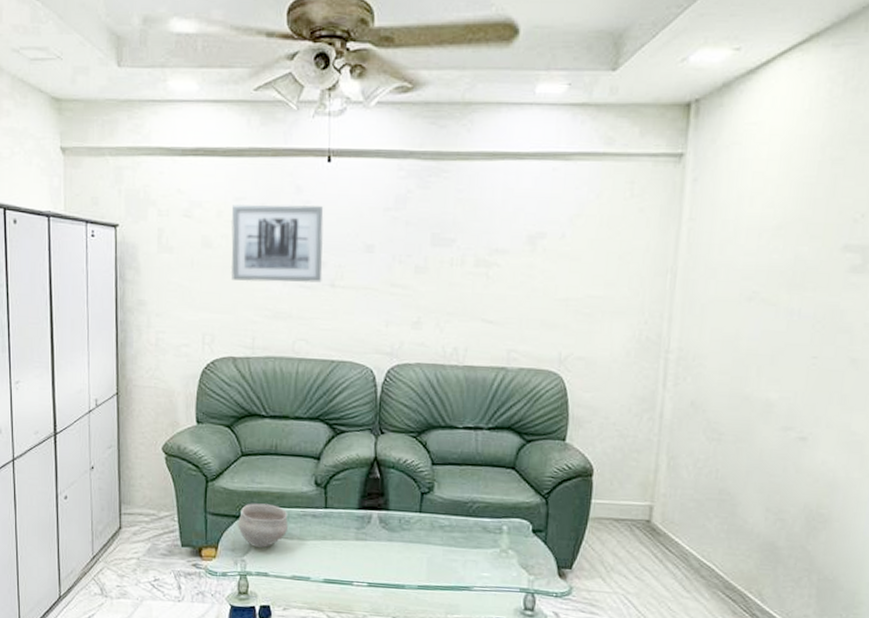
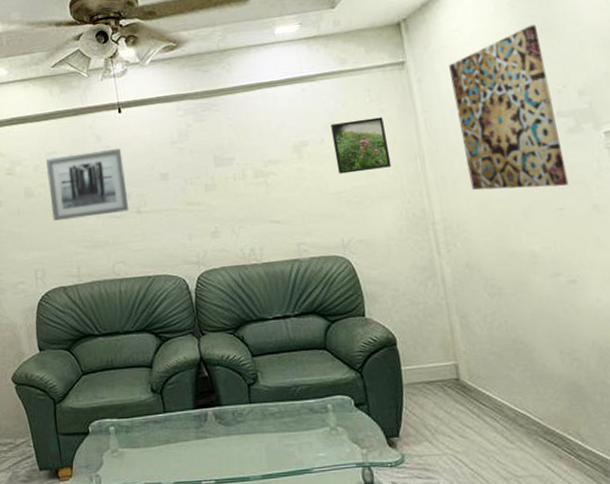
bowl: present [238,503,289,548] -> none [87,416,134,461]
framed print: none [573,216,640,280] -> present [331,117,392,174]
wall art: none [721,132,853,332] -> present [449,24,569,190]

